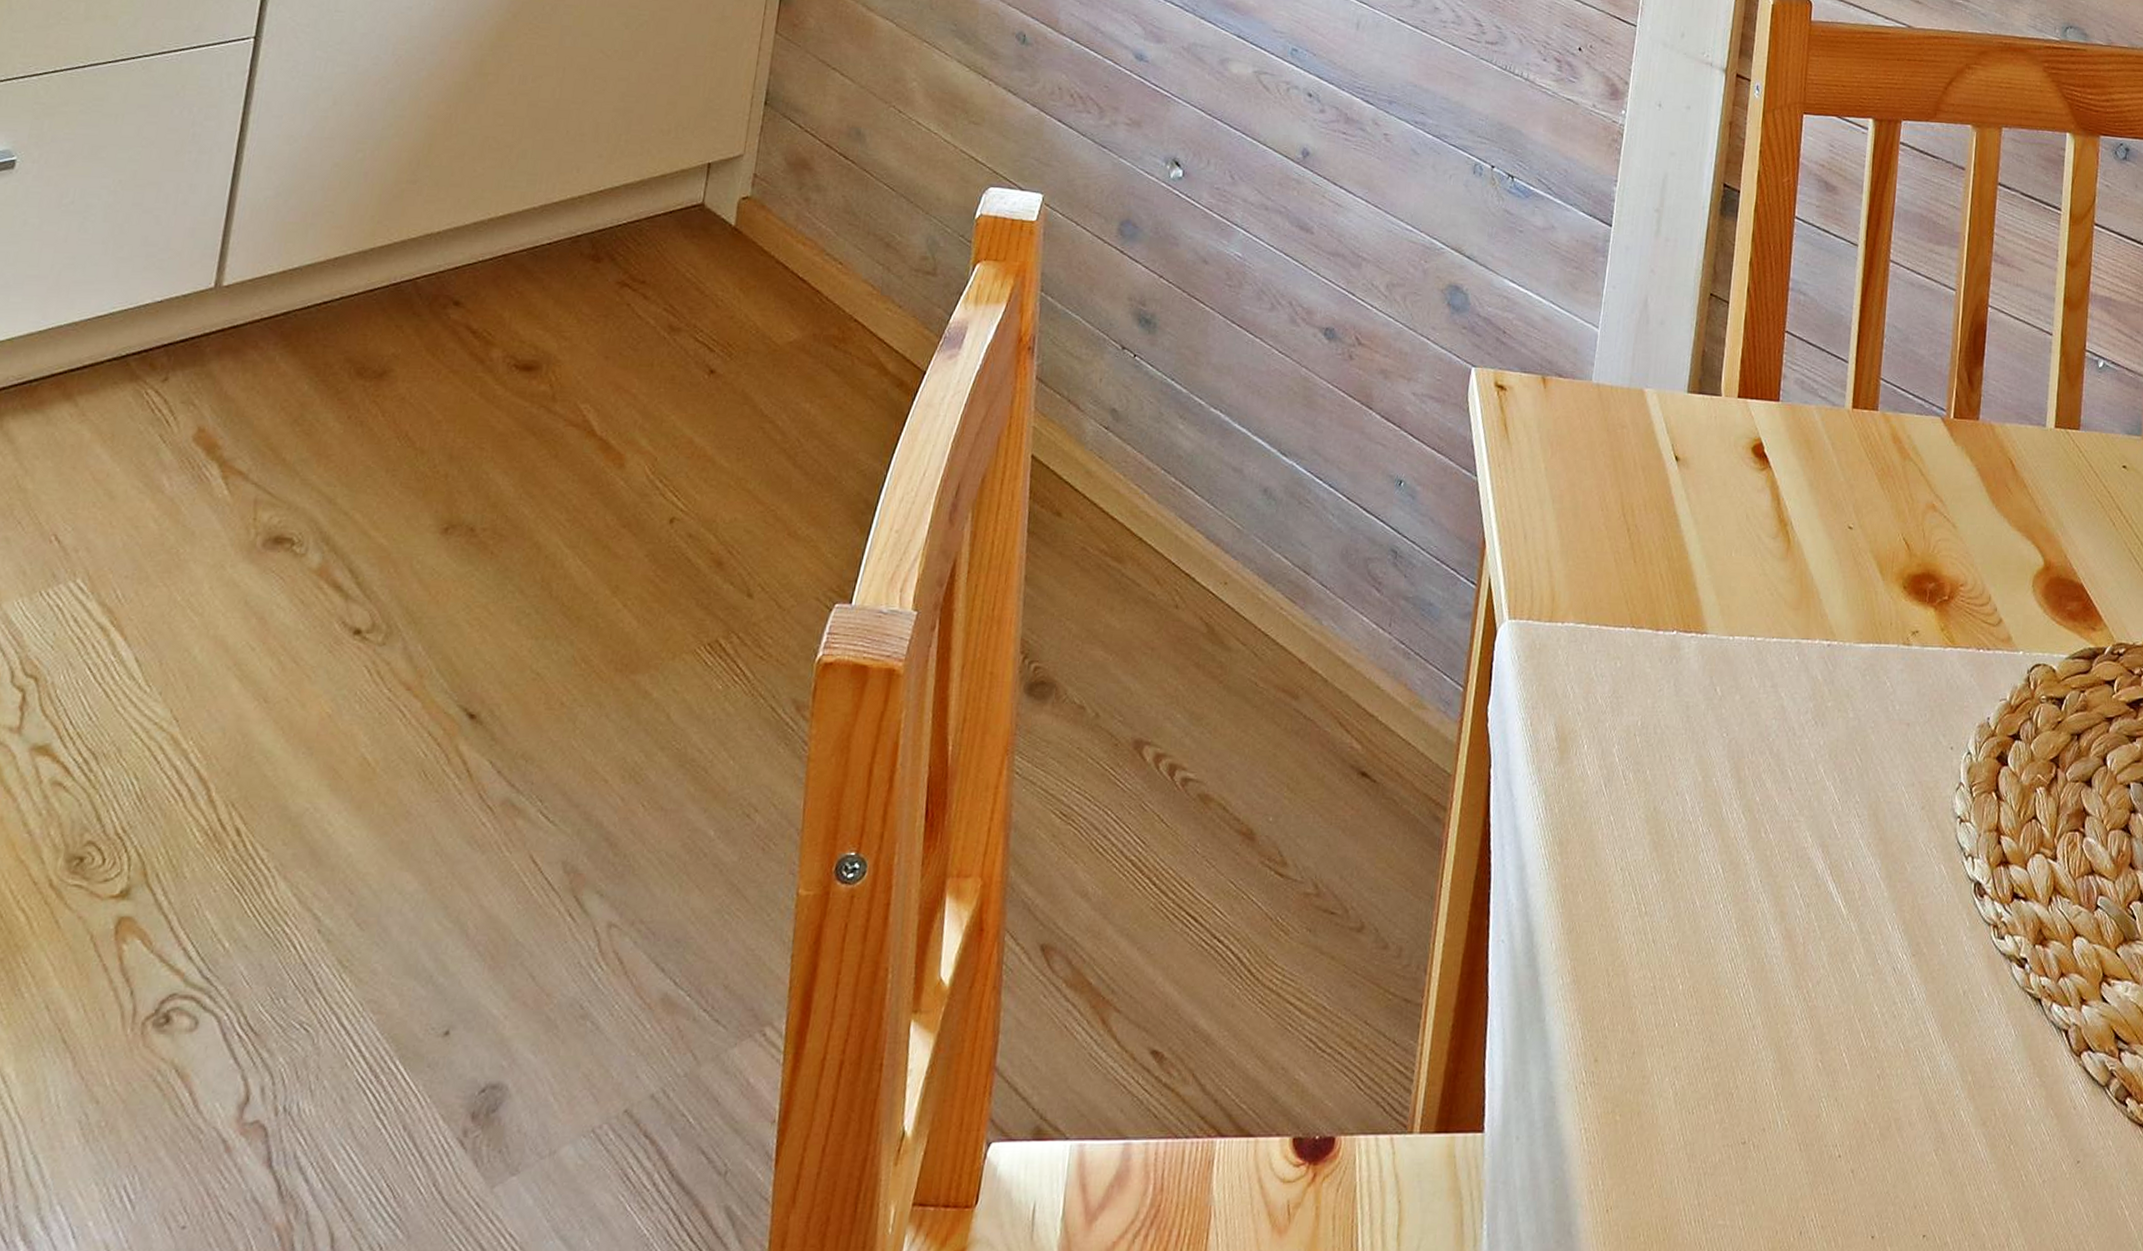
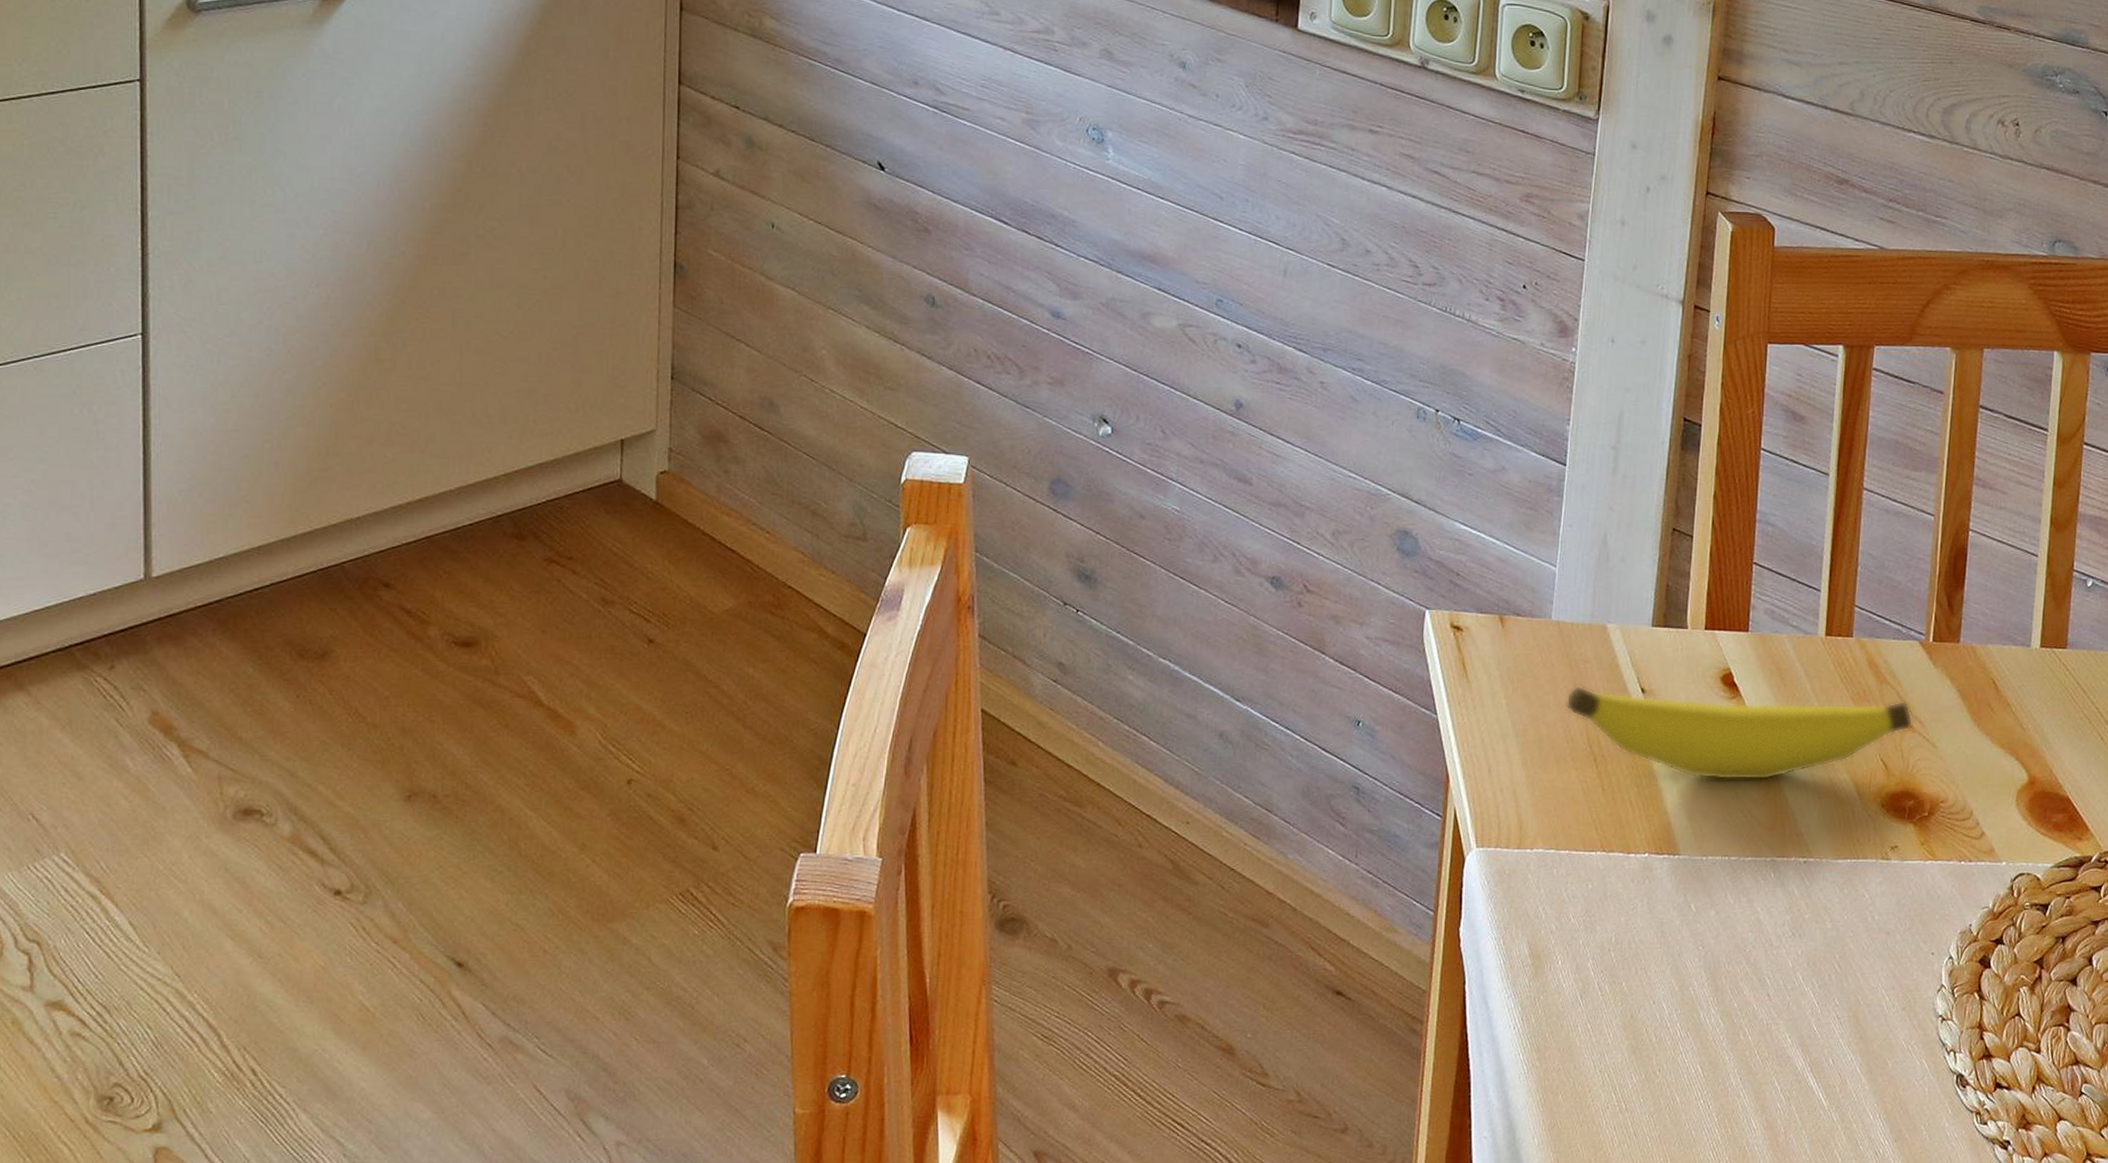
banana: none [1602,450,1935,557] -> present [1566,685,1913,780]

